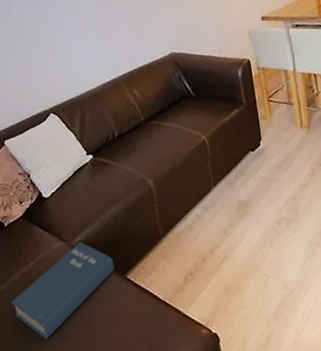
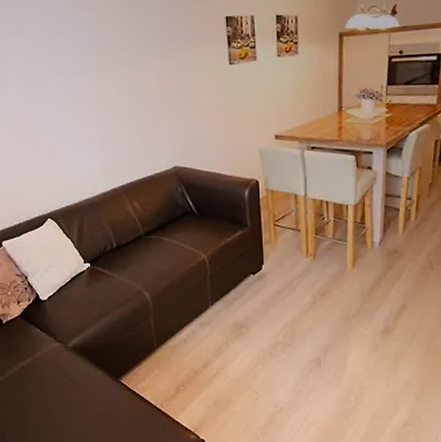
book: present [11,242,114,339] -> none [10,345,109,428]

